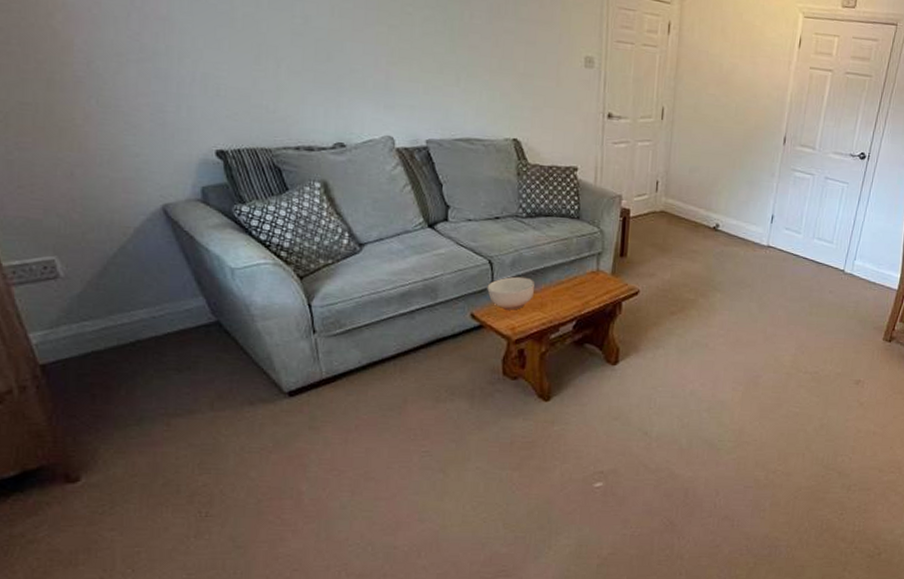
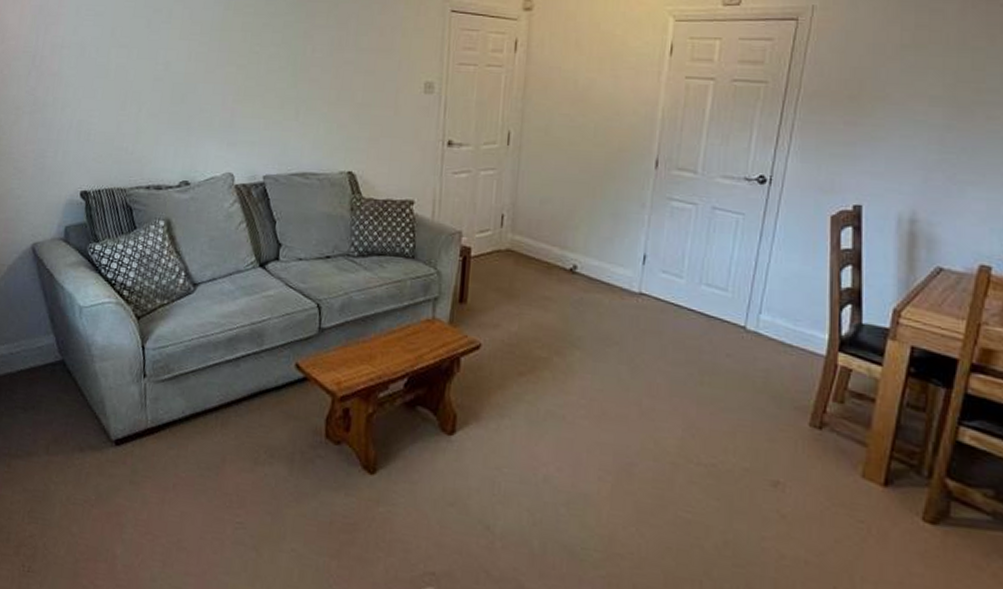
bowl: present [487,276,536,310] -> none [314,322,365,362]

